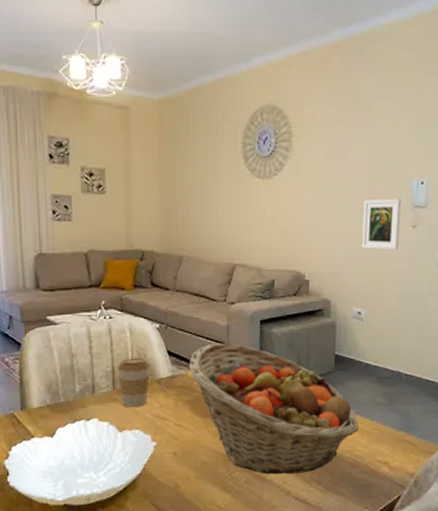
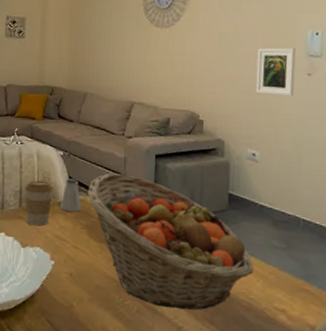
saltshaker: none [159,352,182,388] -> present [60,178,81,212]

